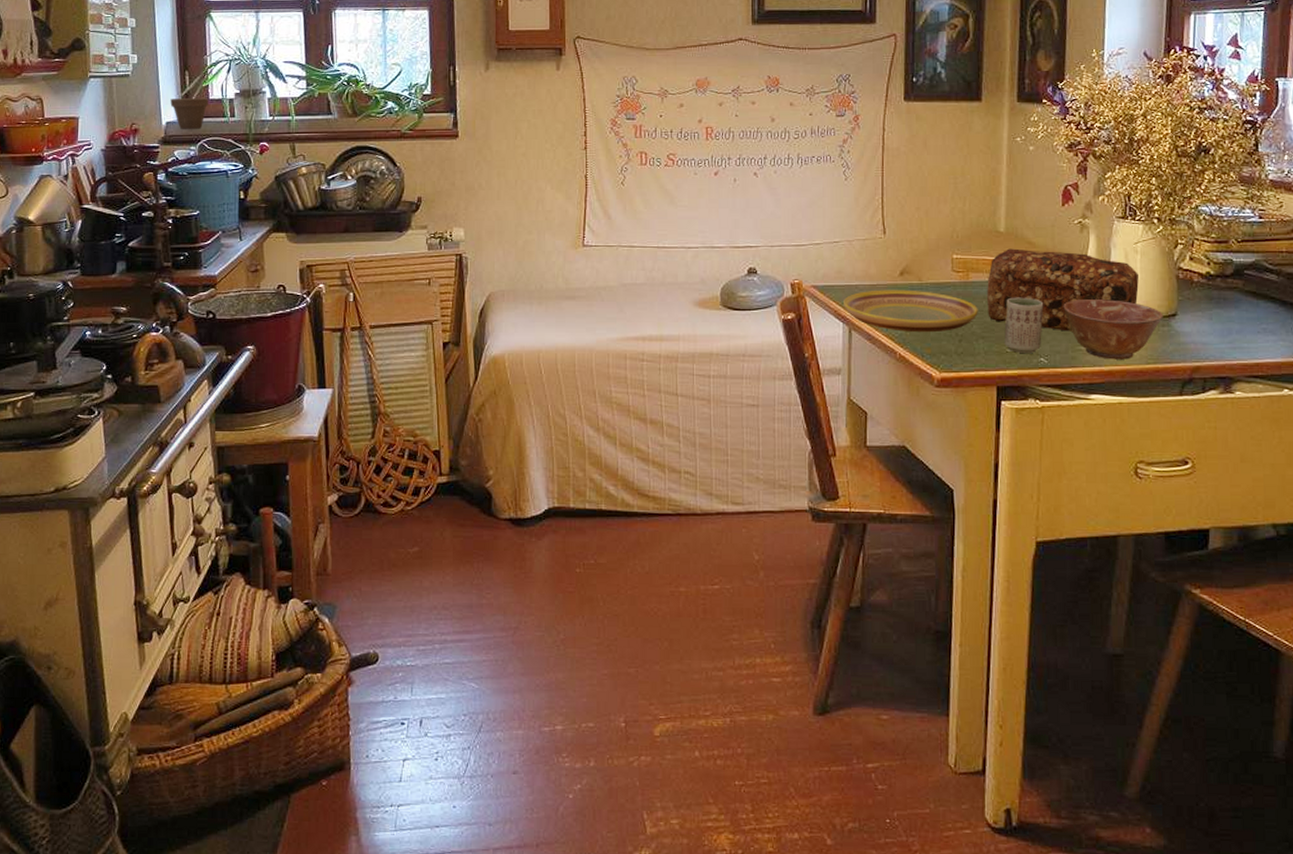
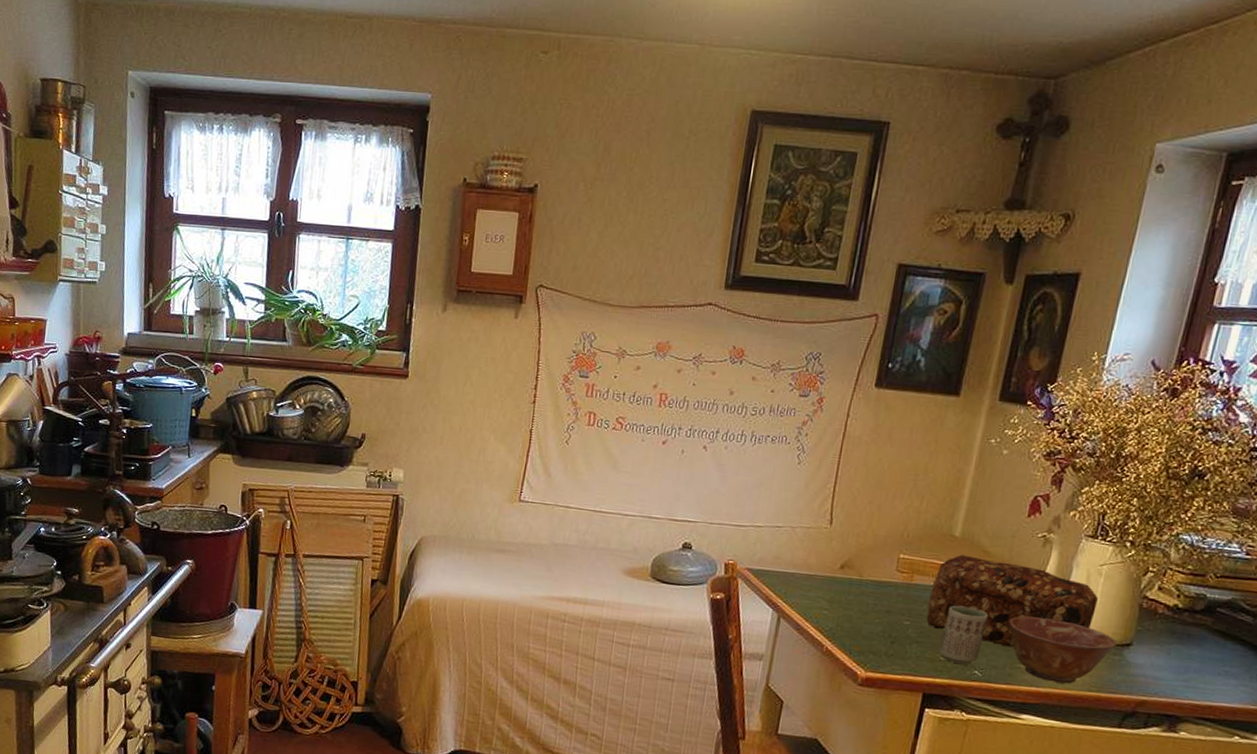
flower pot: present [170,98,208,130] -> none [133,310,170,344]
plate: present [844,289,978,333] -> none [776,580,917,632]

